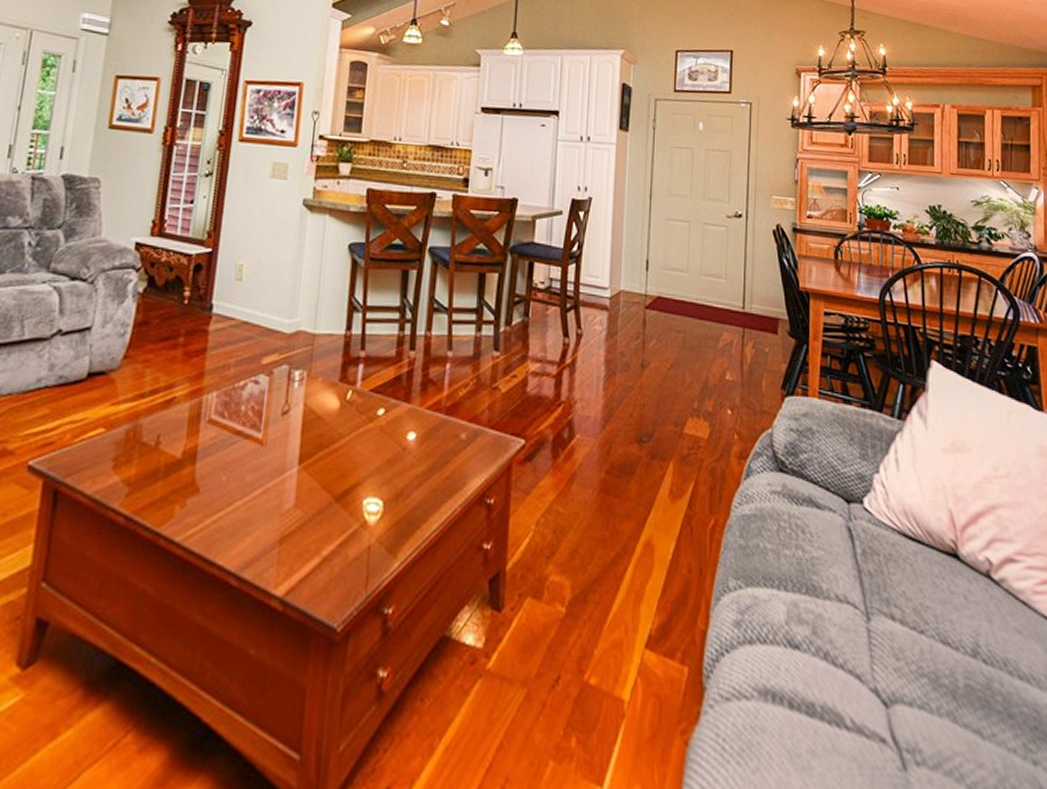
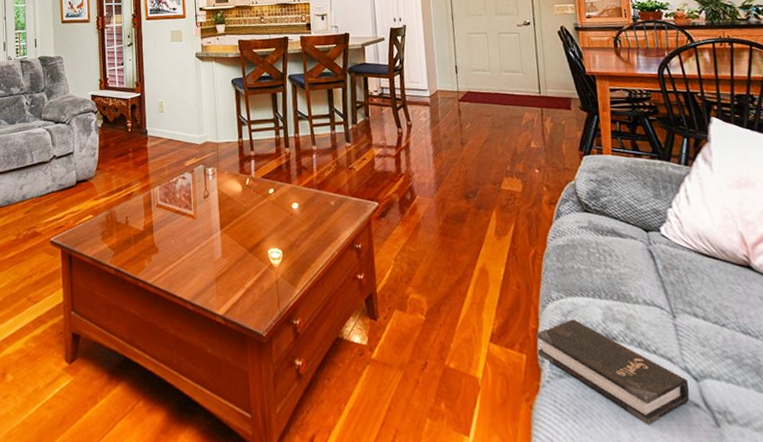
hardback book: none [703,618,877,769] -> present [537,319,690,425]

